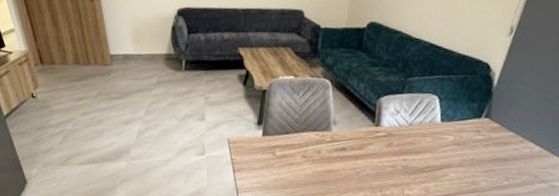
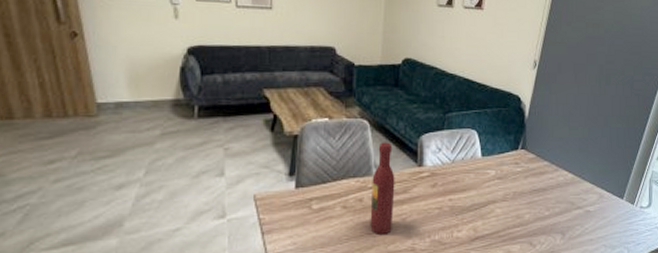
wine bottle: none [326,101,352,184] -> present [370,142,395,234]

